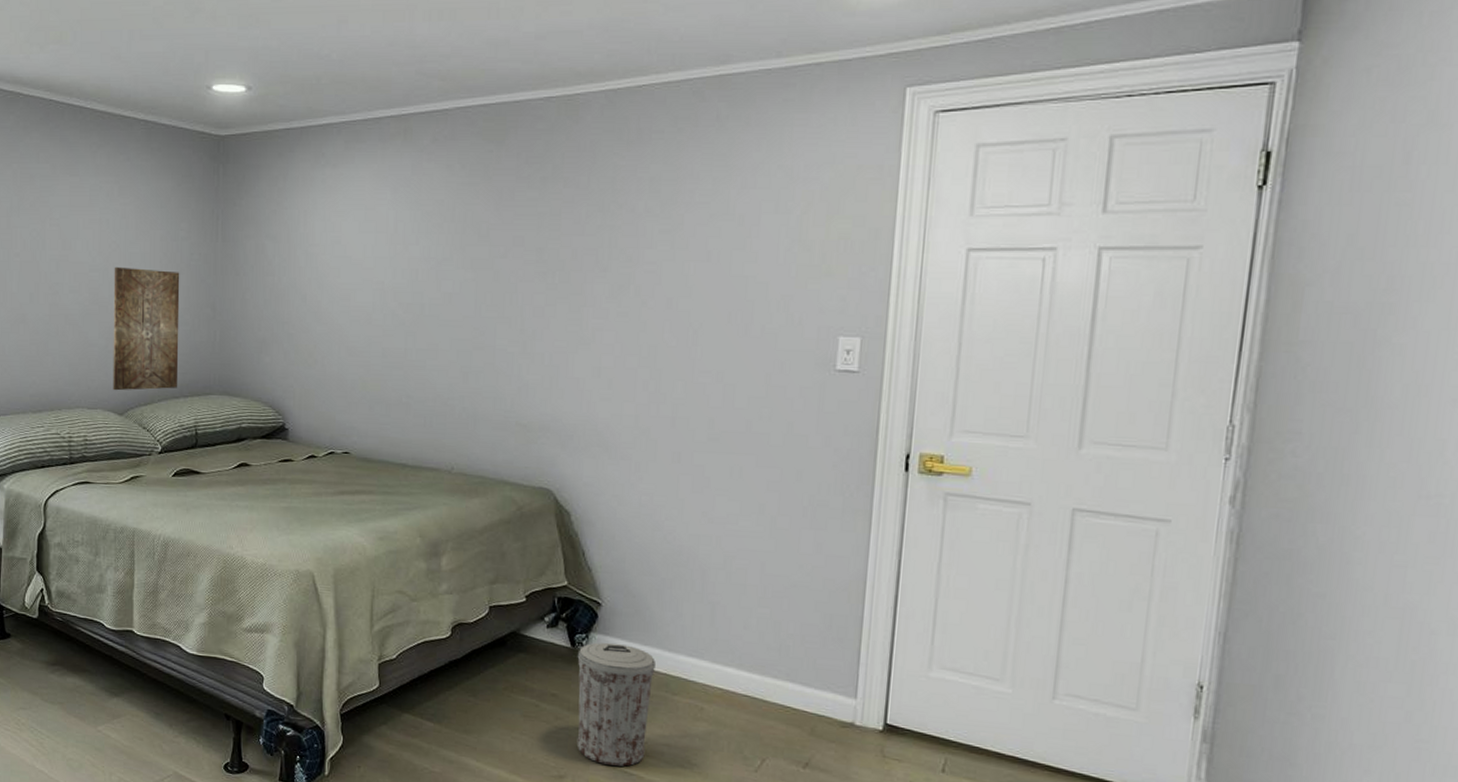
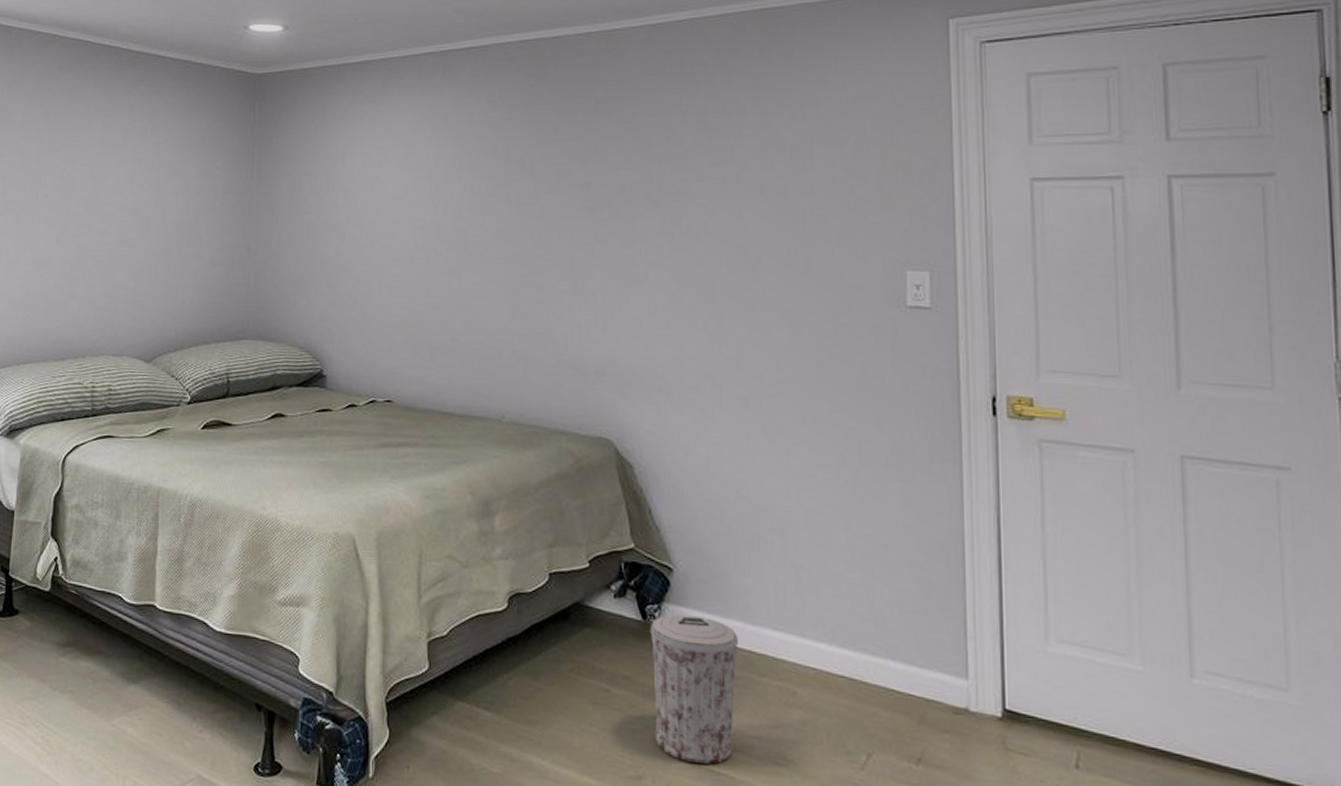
wall art: present [113,266,180,391] -> none [140,206,214,336]

